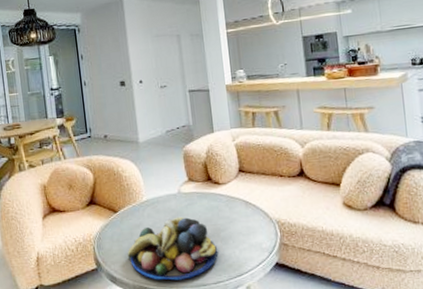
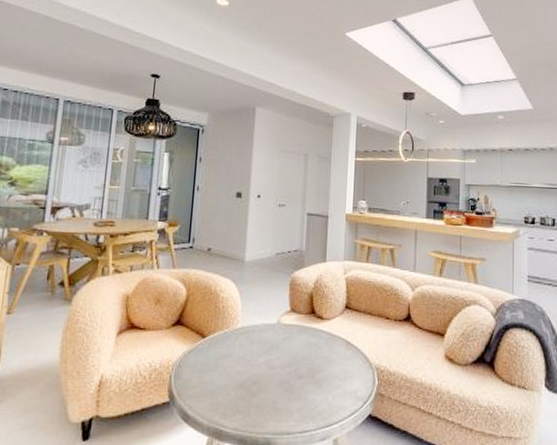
fruit bowl: present [127,217,218,280] -> none [207,350,310,425]

